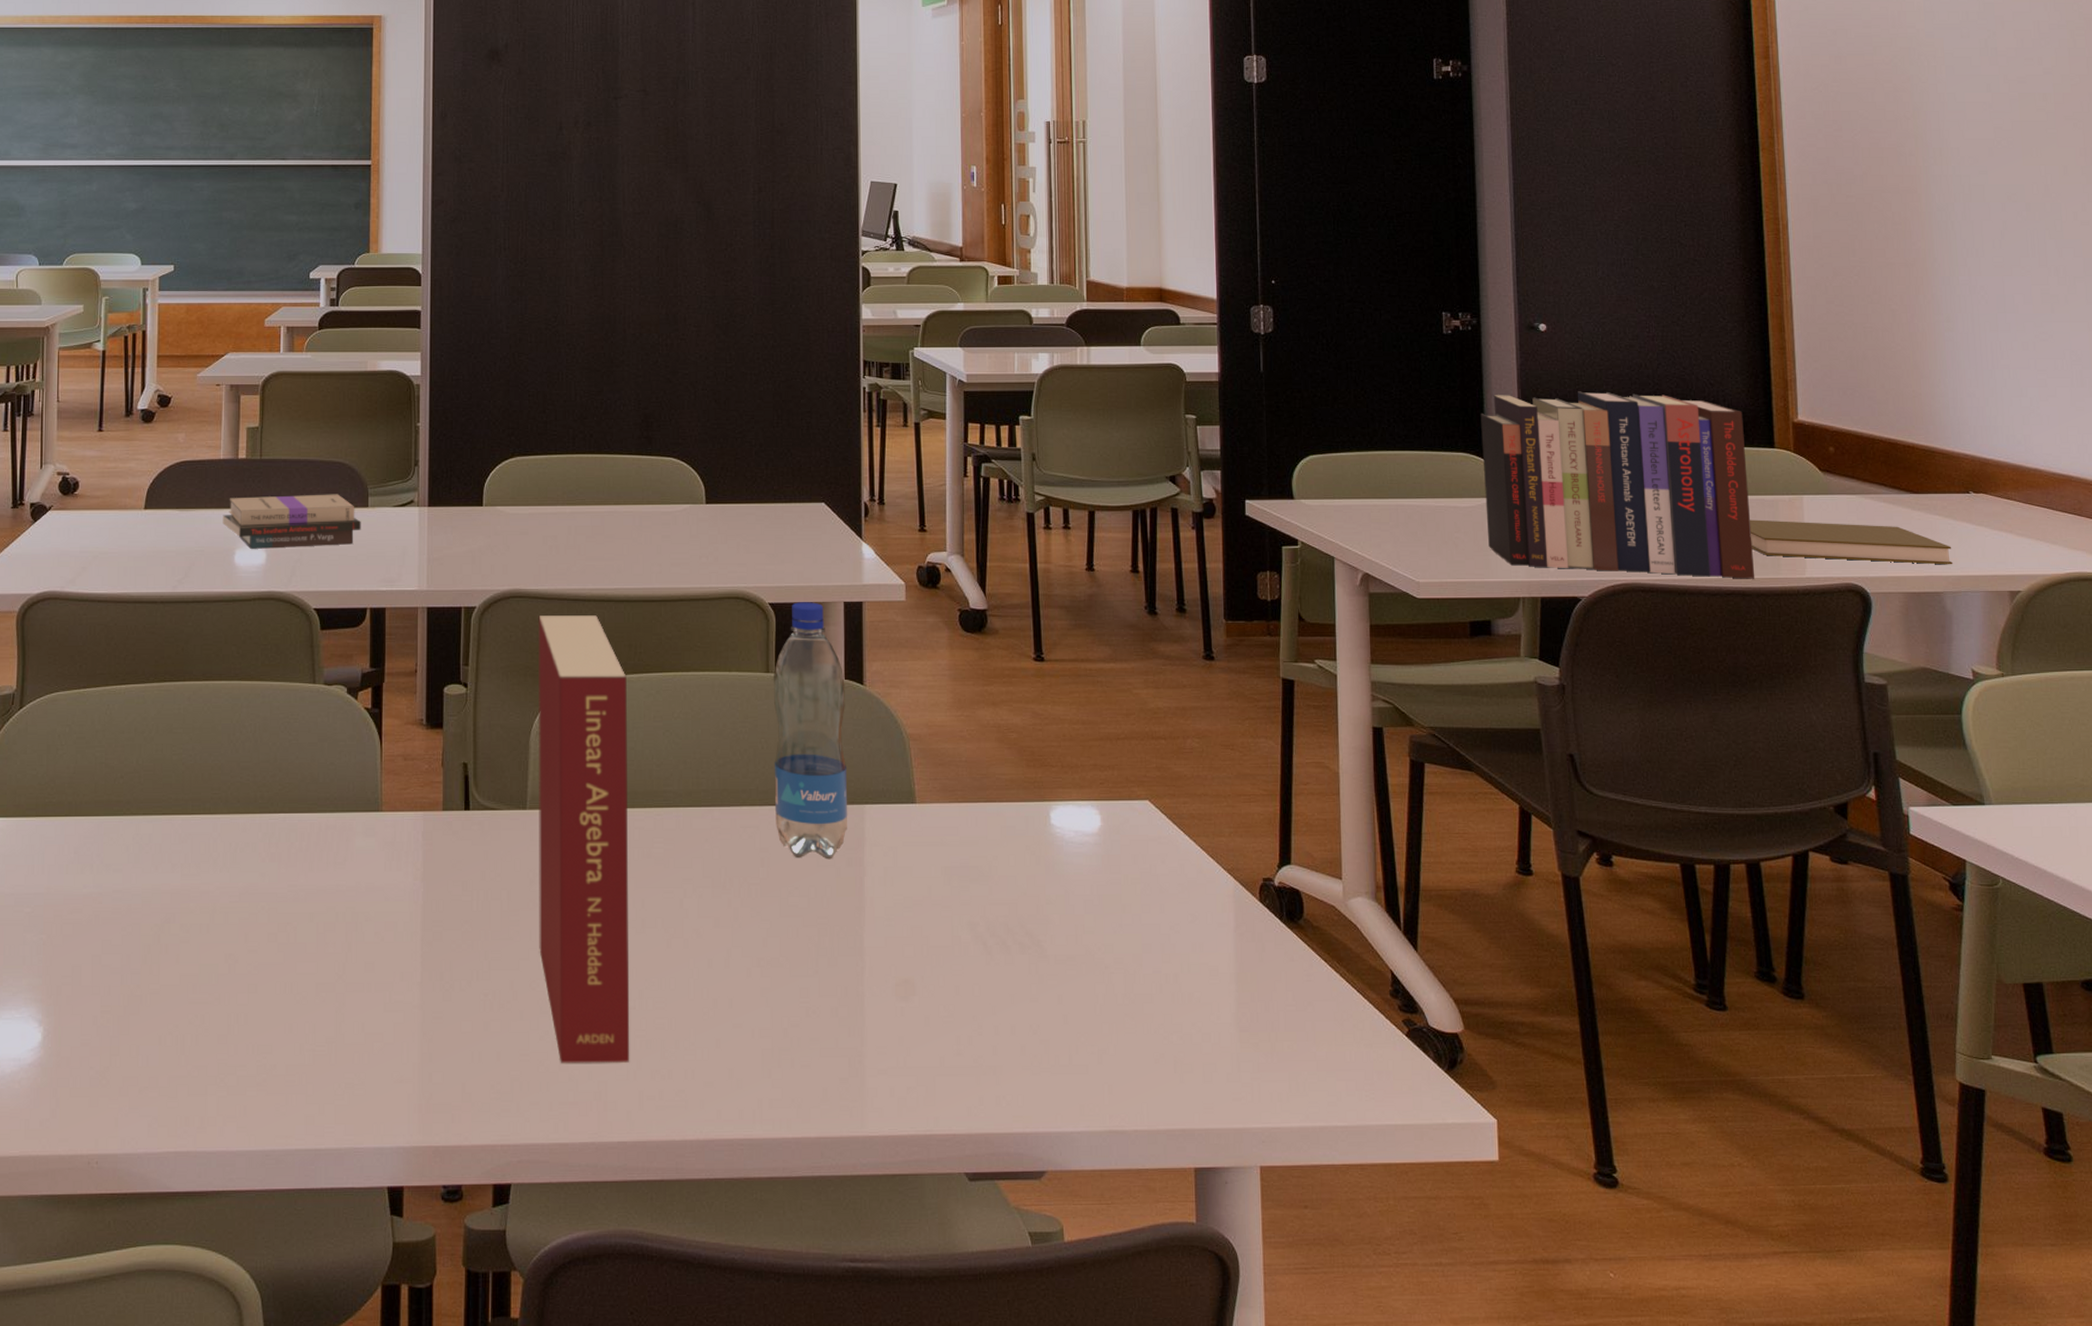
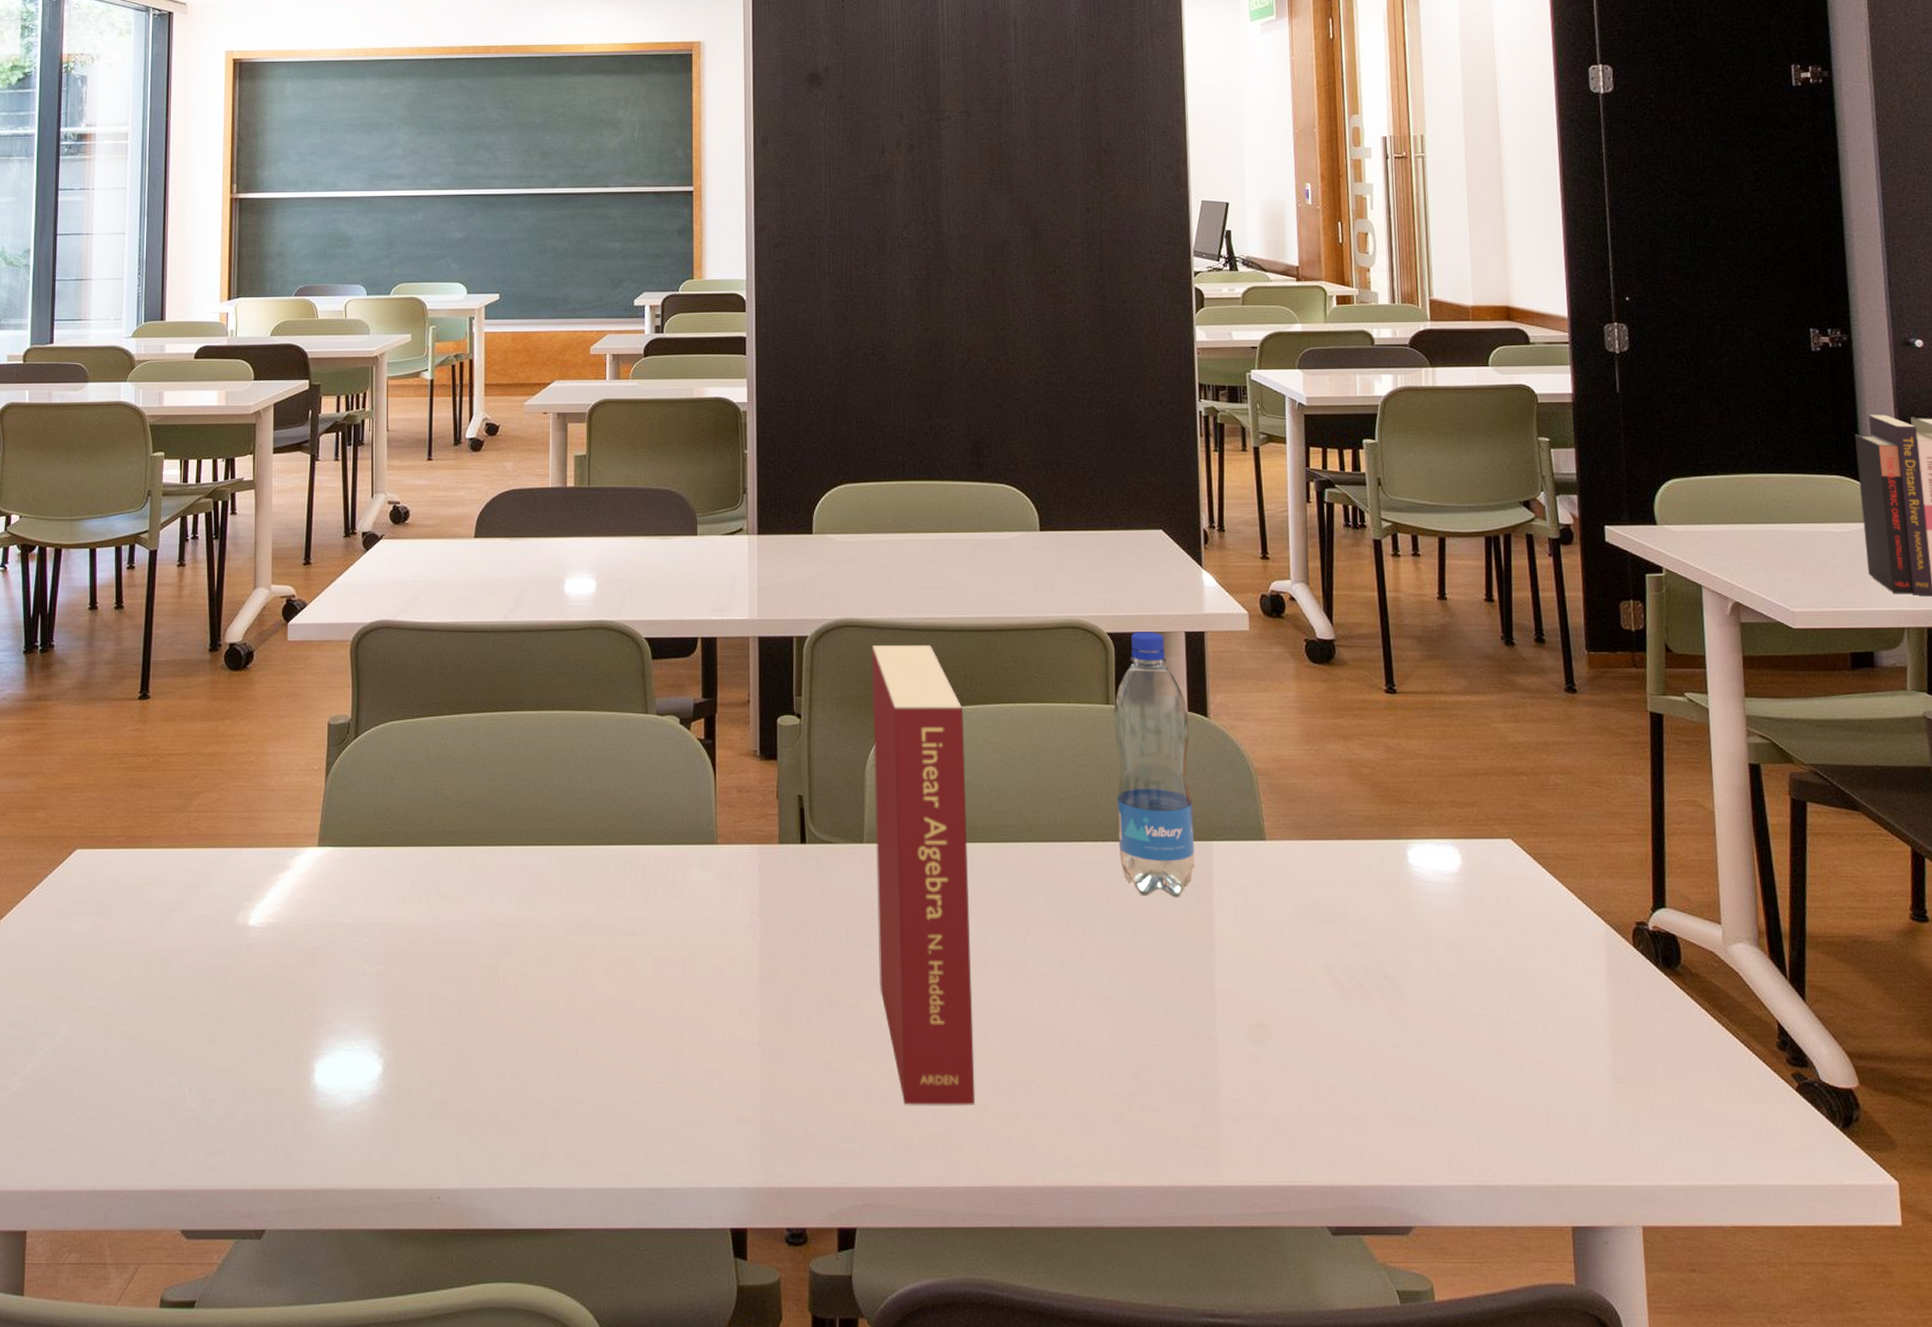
books: present [223,494,361,549] -> none [552,522,690,578]

